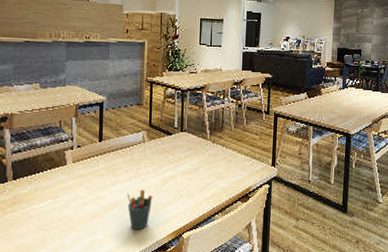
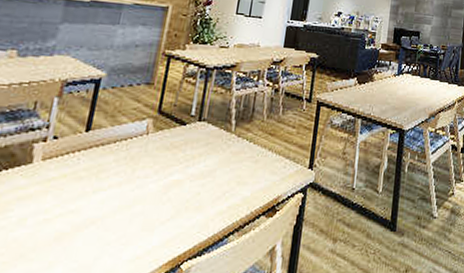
pen holder: present [126,190,153,230] -> none [108,200,148,260]

